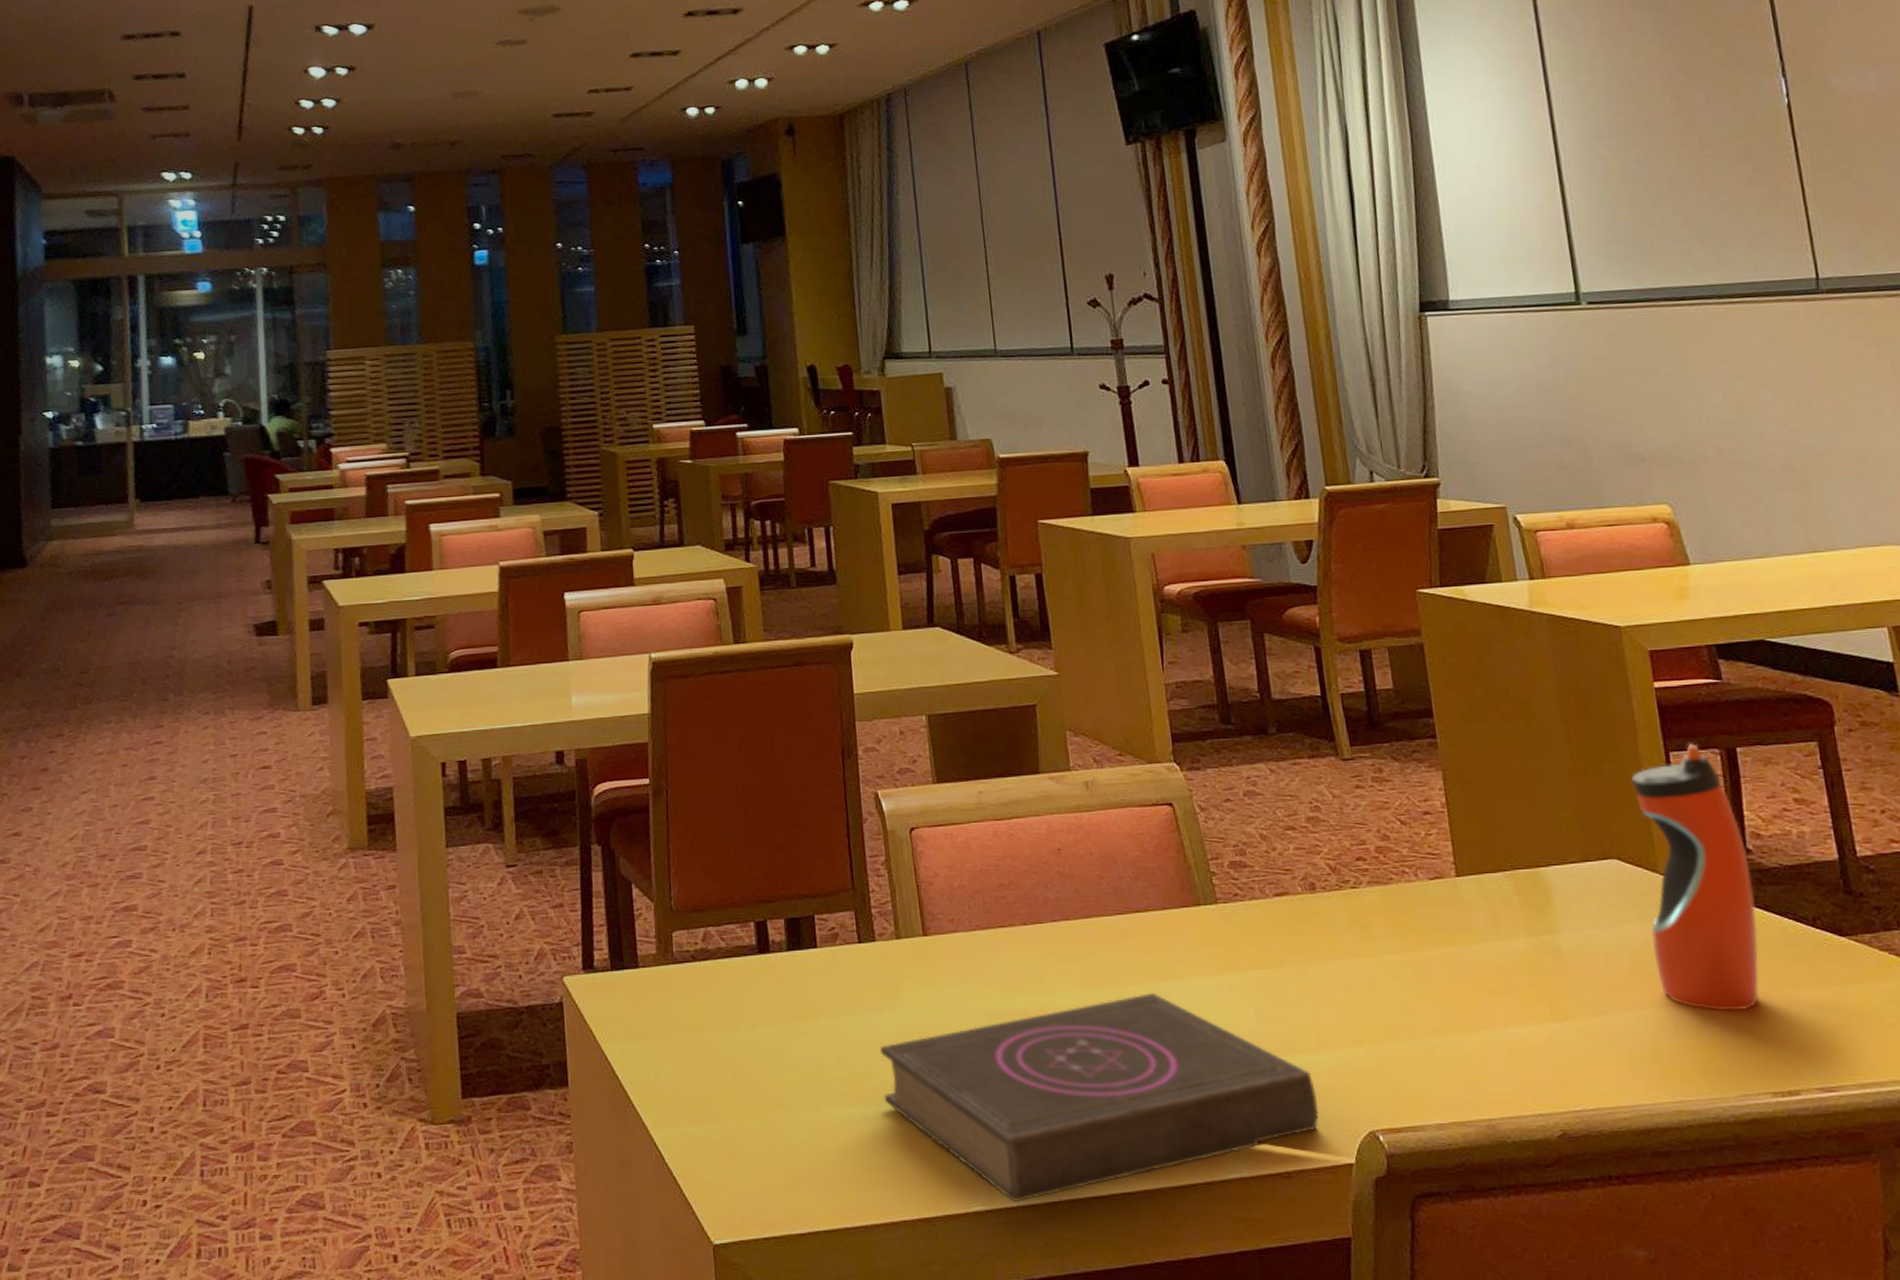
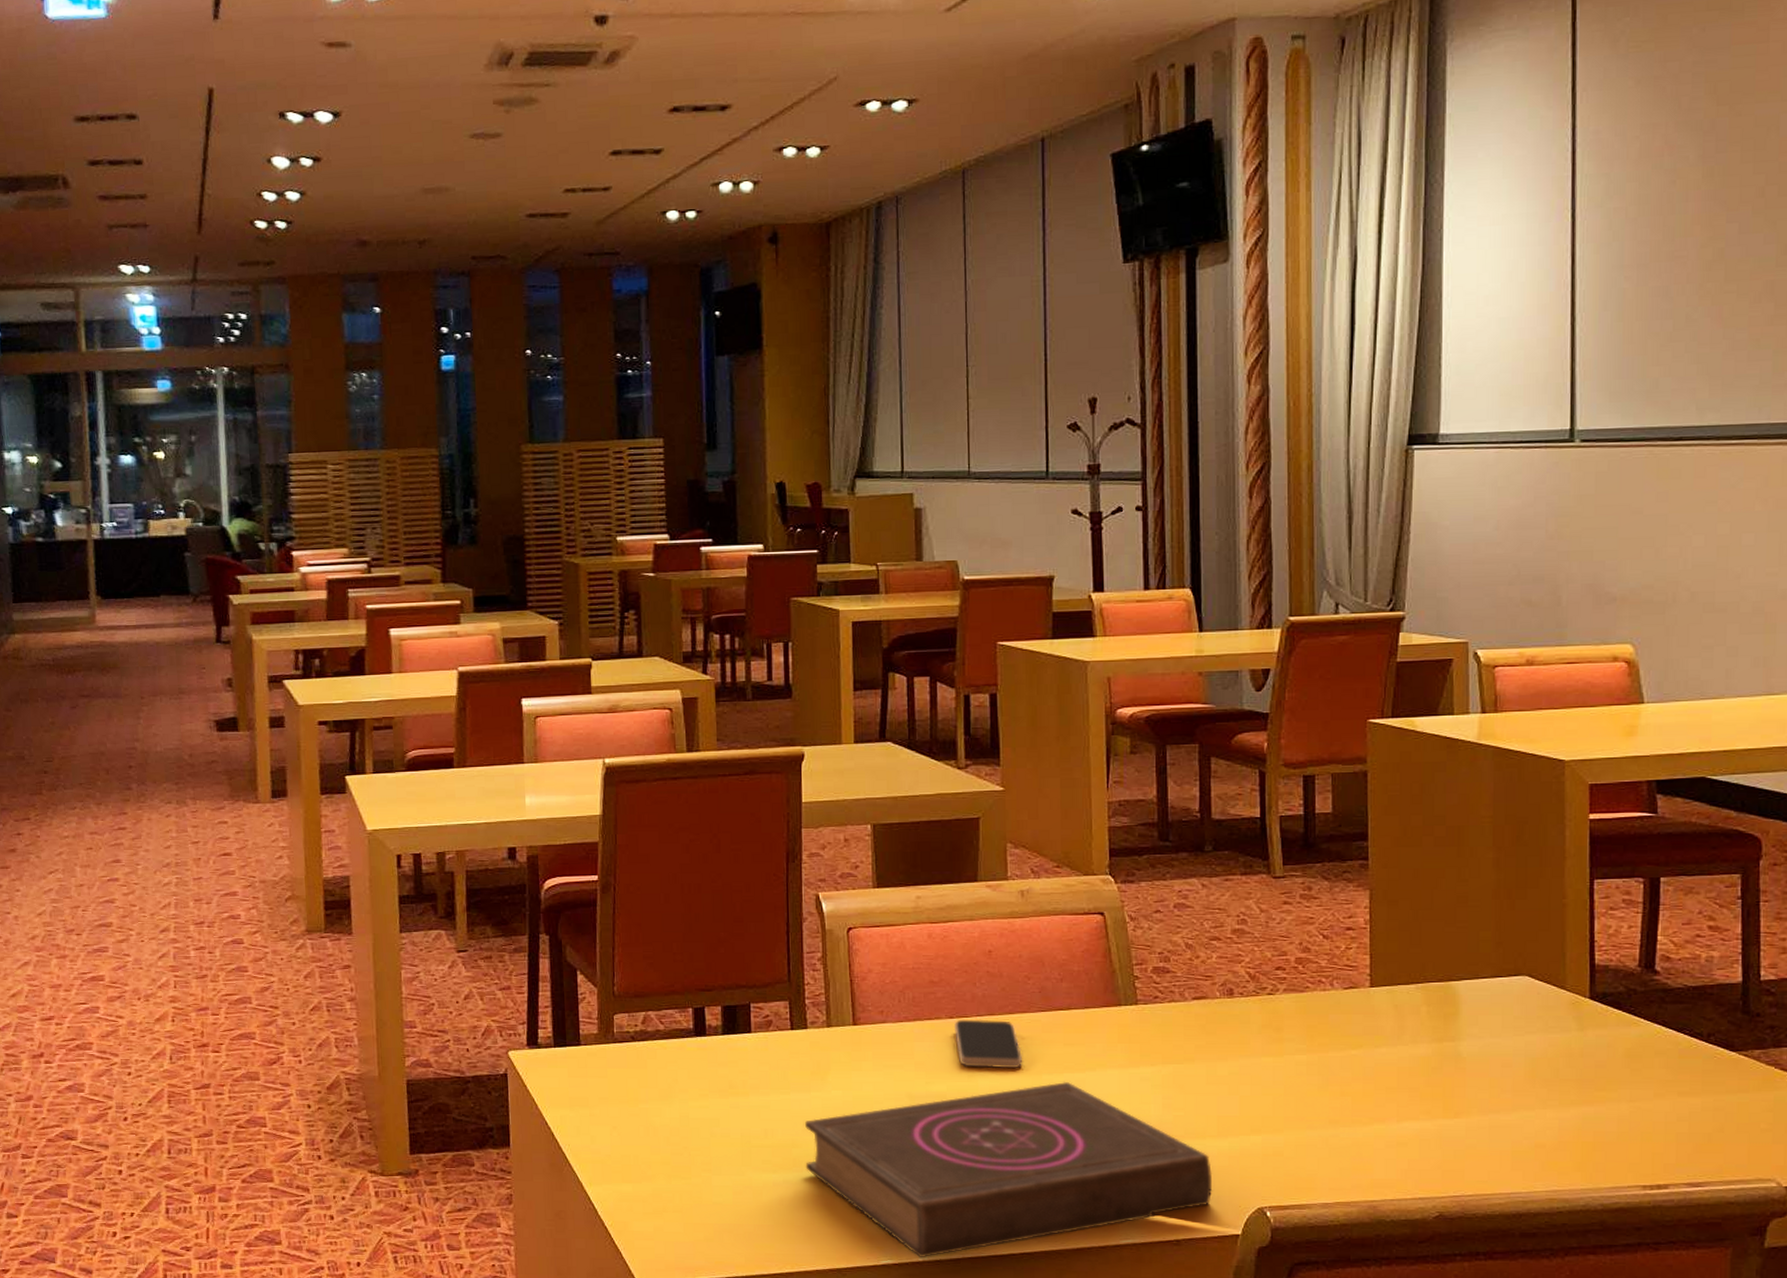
smartphone: none [1028,925,1104,980] -> present [953,1019,1023,1069]
water bottle: present [1631,743,1759,1012] -> none [1549,872,1655,1114]

